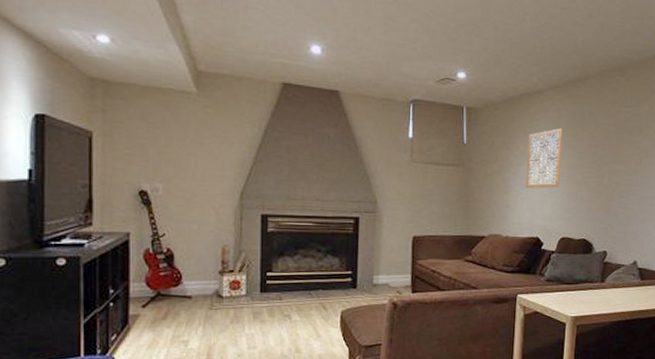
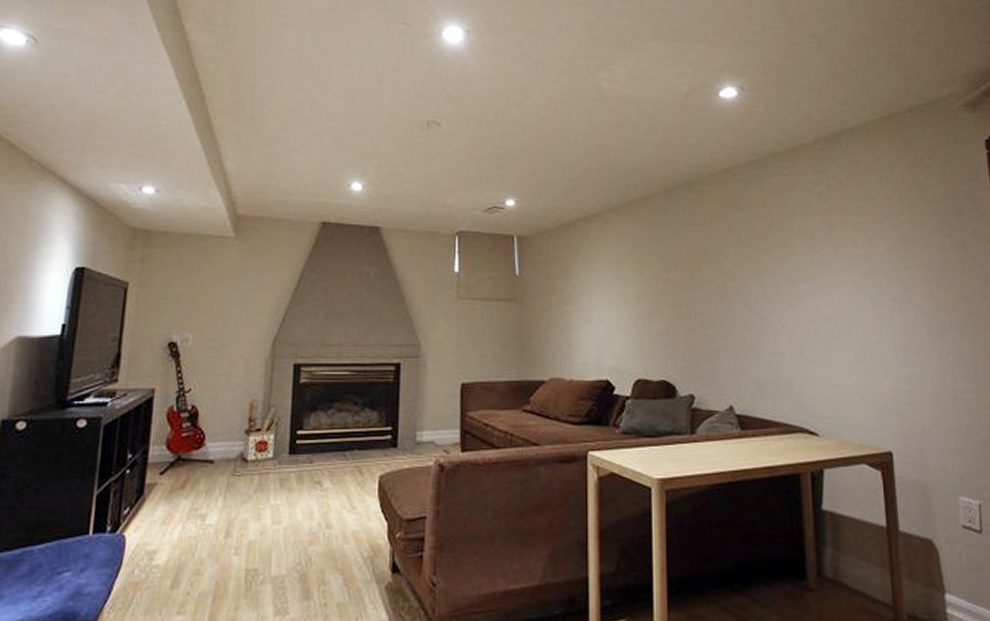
wall art: present [526,128,564,188] -> none [589,253,629,322]

